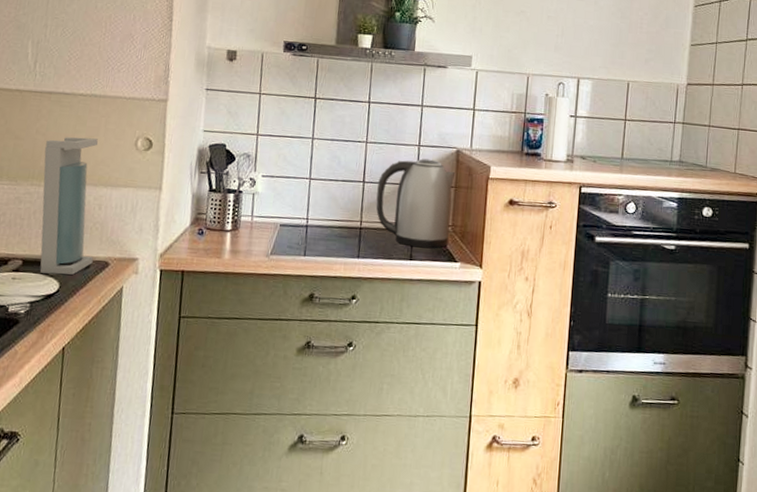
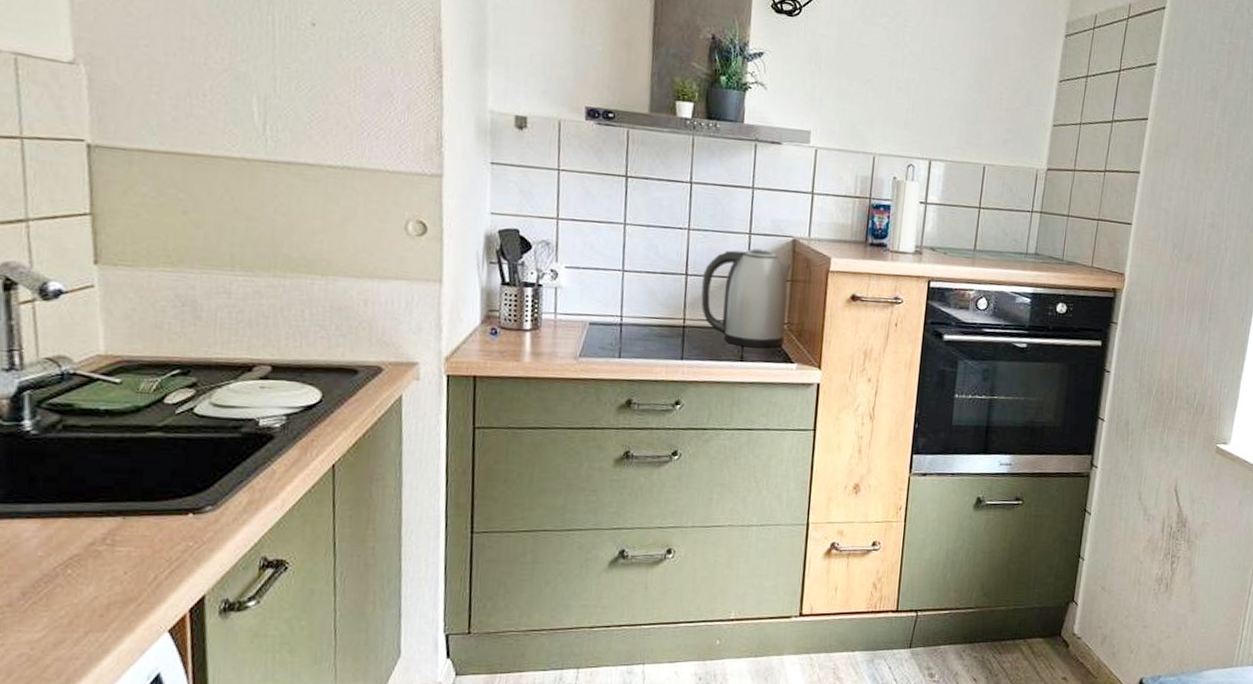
soap dispenser: present [40,137,98,275] -> none [287,218,362,383]

